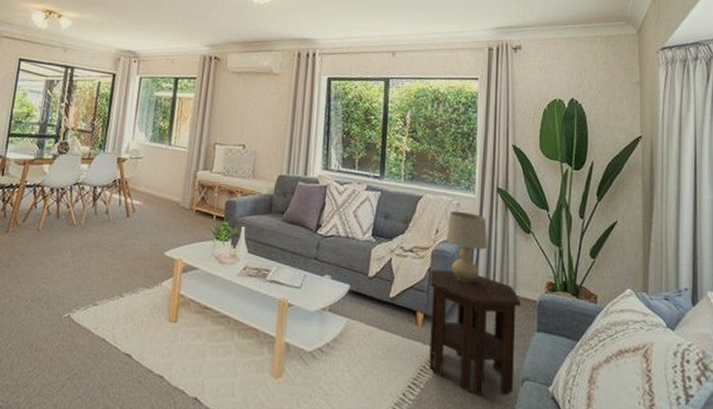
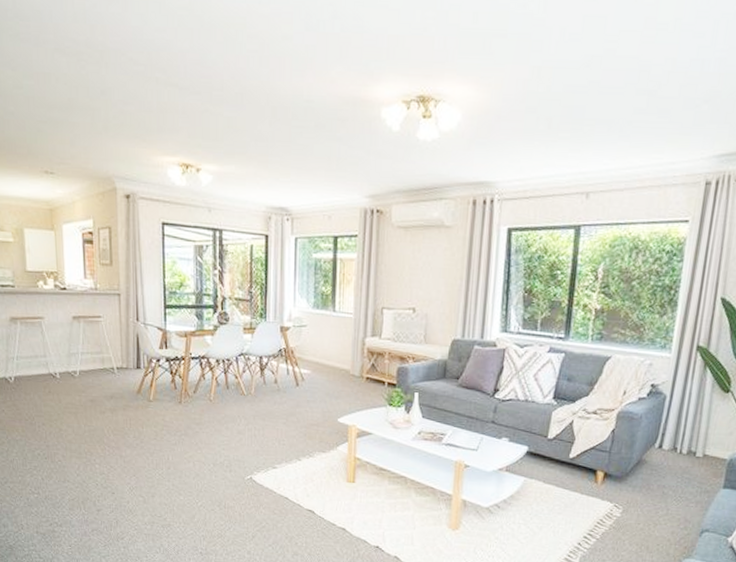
side table: present [429,269,522,396] -> none [606,430,710,545]
table lamp: present [446,211,488,283] -> none [634,371,681,443]

